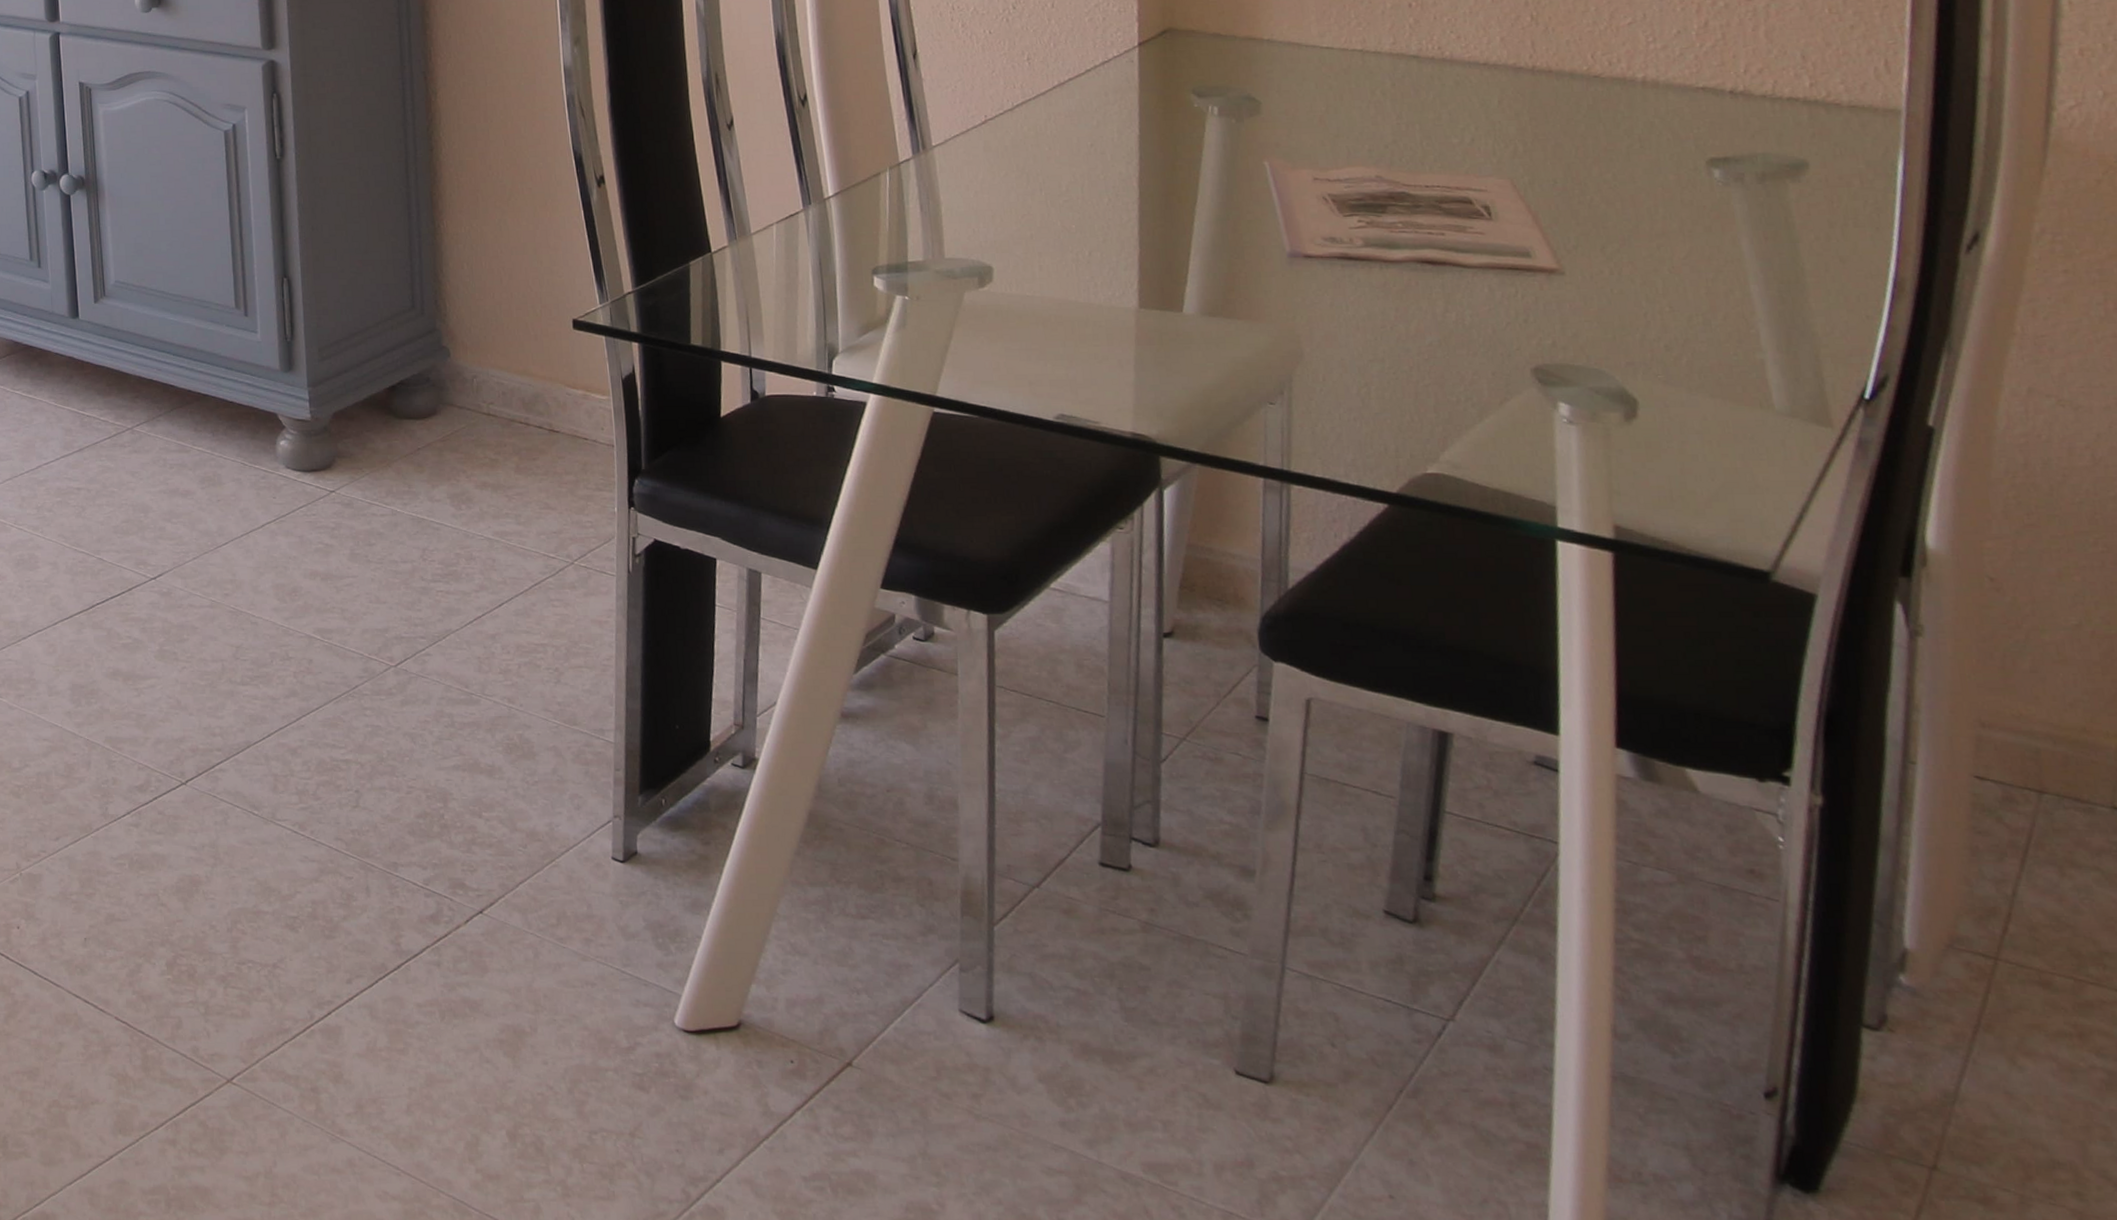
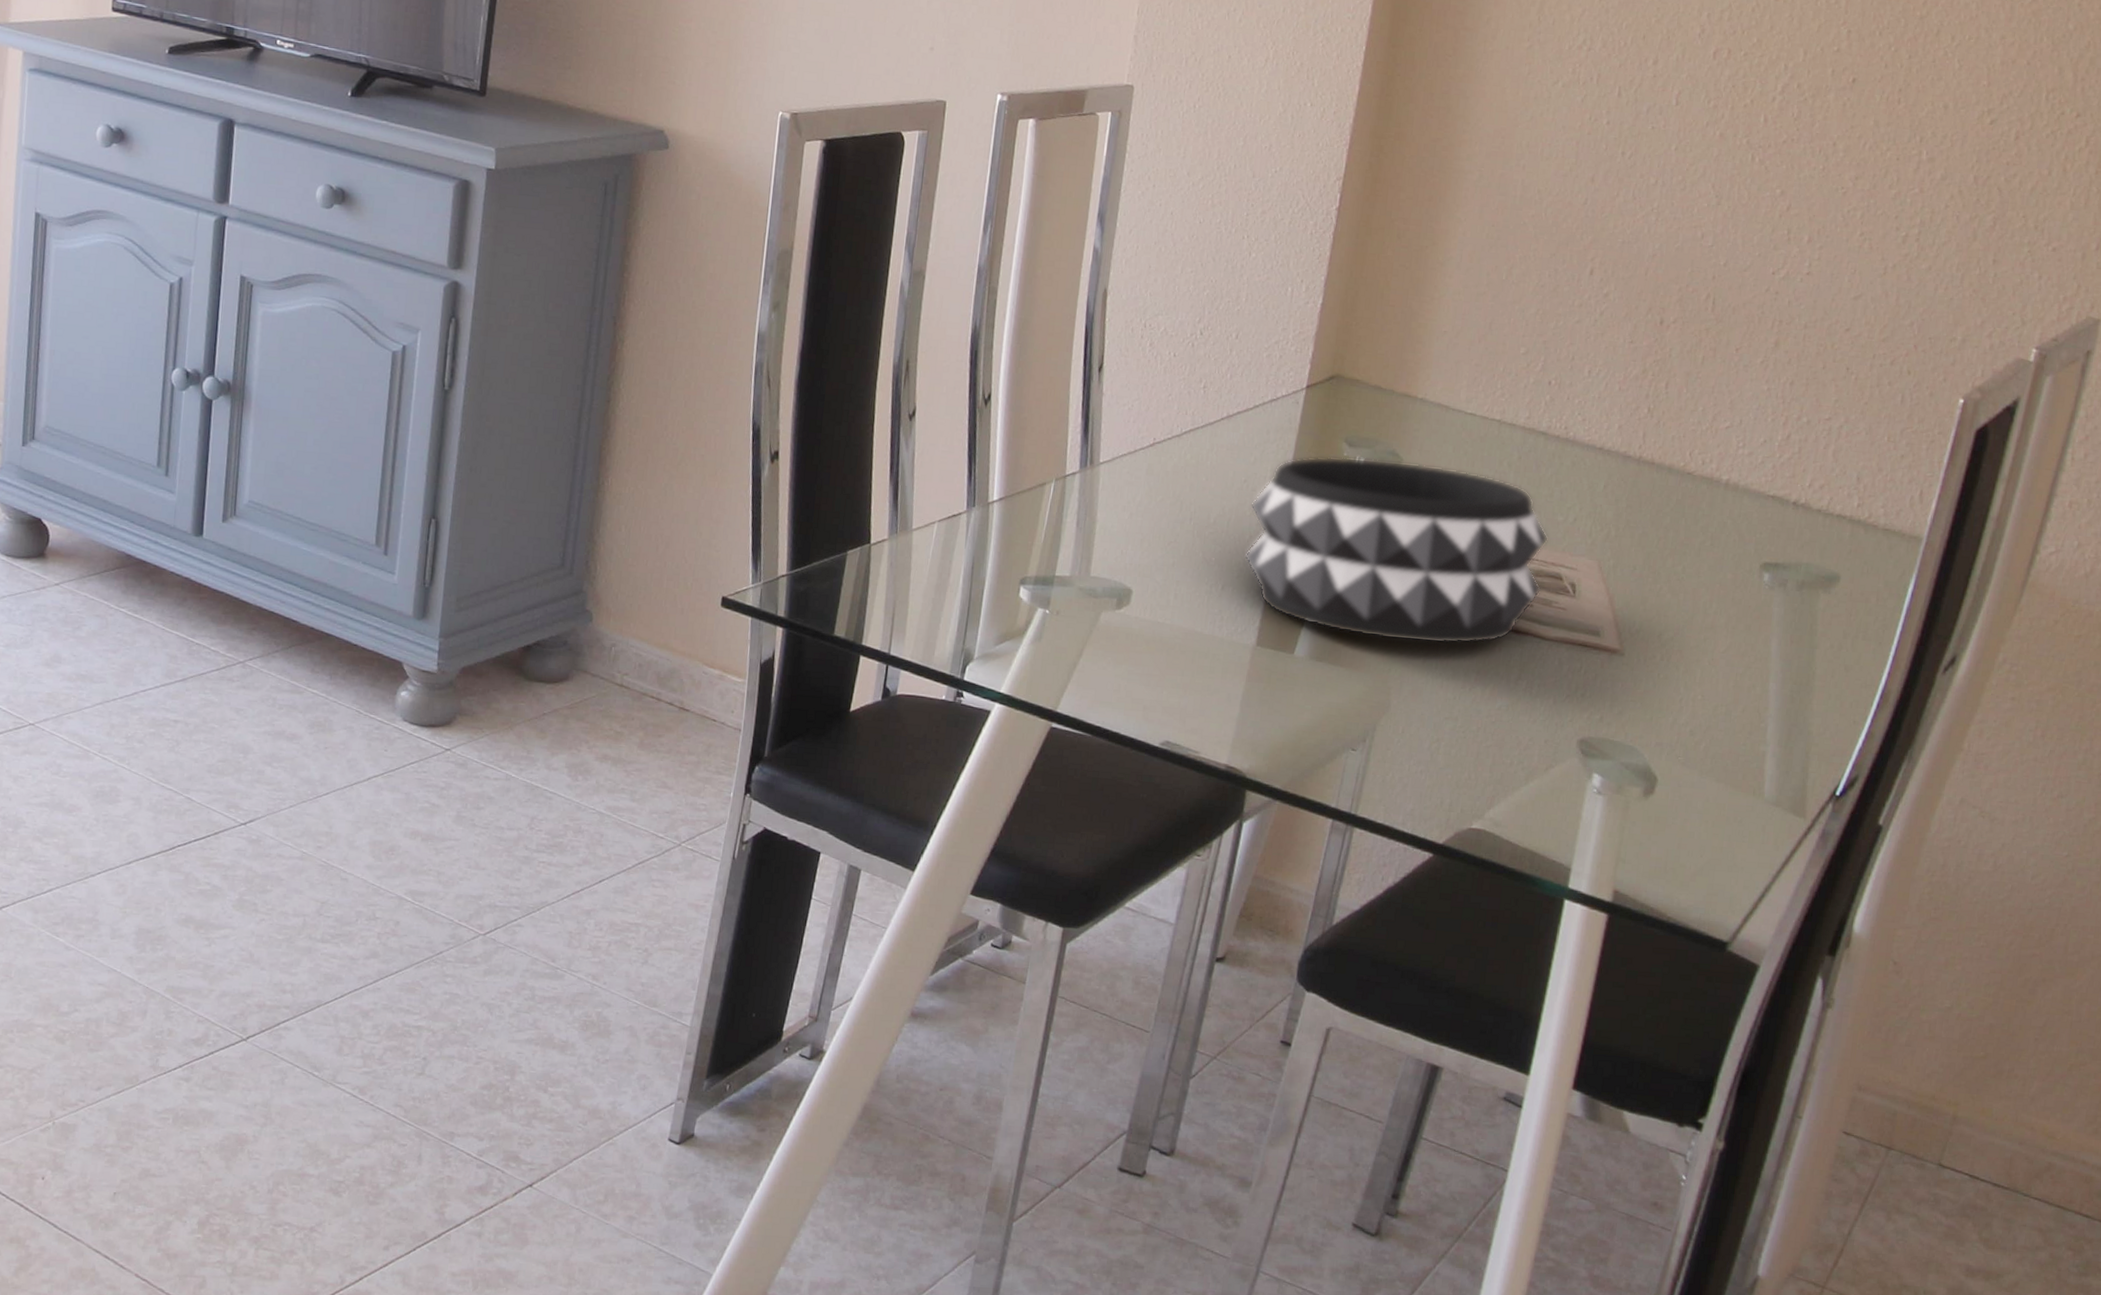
decorative bowl: none [1102,104,1451,287] -> present [1243,456,1548,645]

